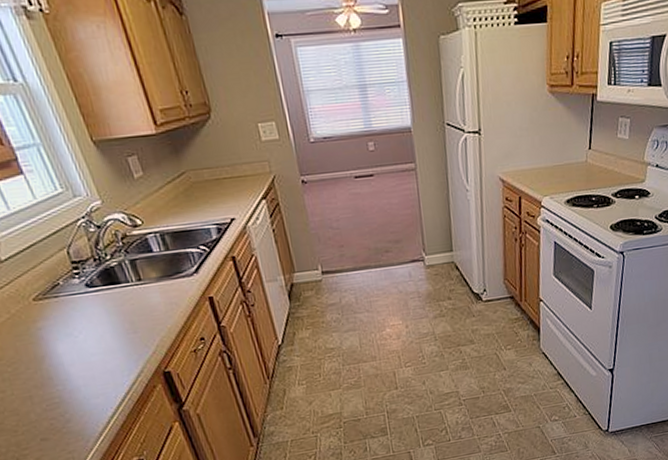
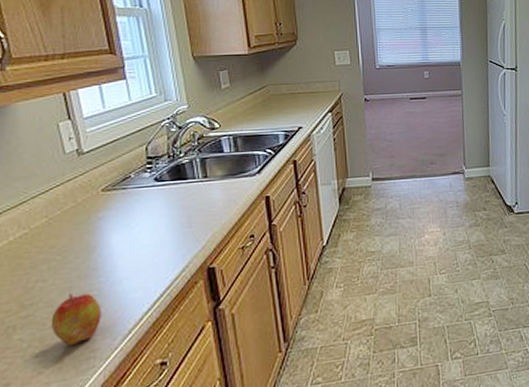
apple: none [20,401,70,449] -> present [50,293,102,345]

